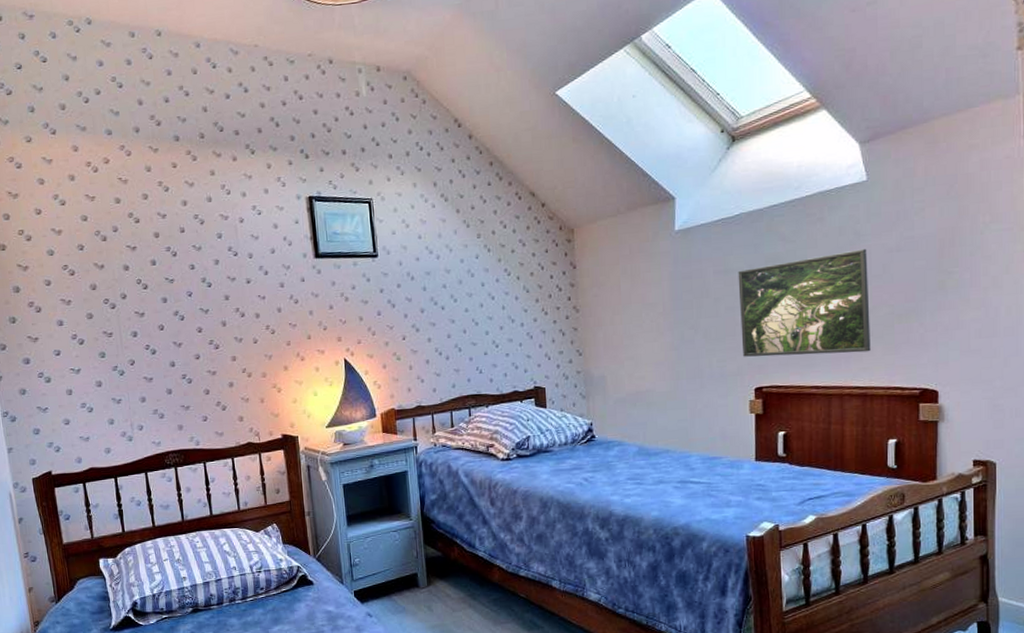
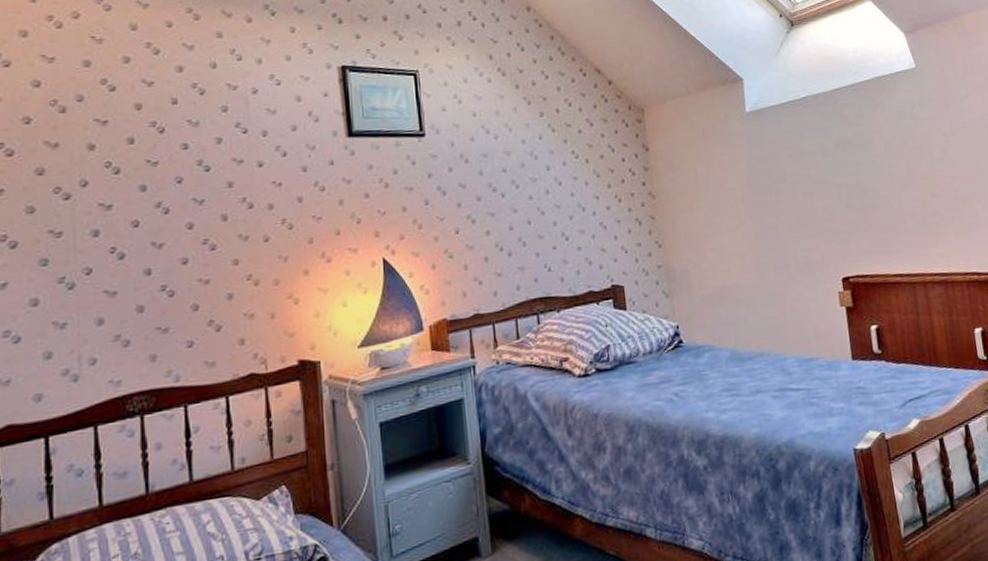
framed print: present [738,248,871,357] -> none [811,133,944,245]

